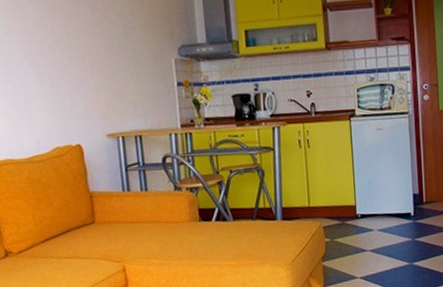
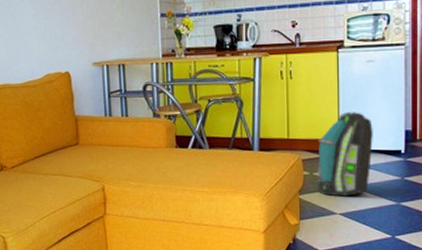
backpack: none [337,178,386,261] -> present [316,112,373,197]

